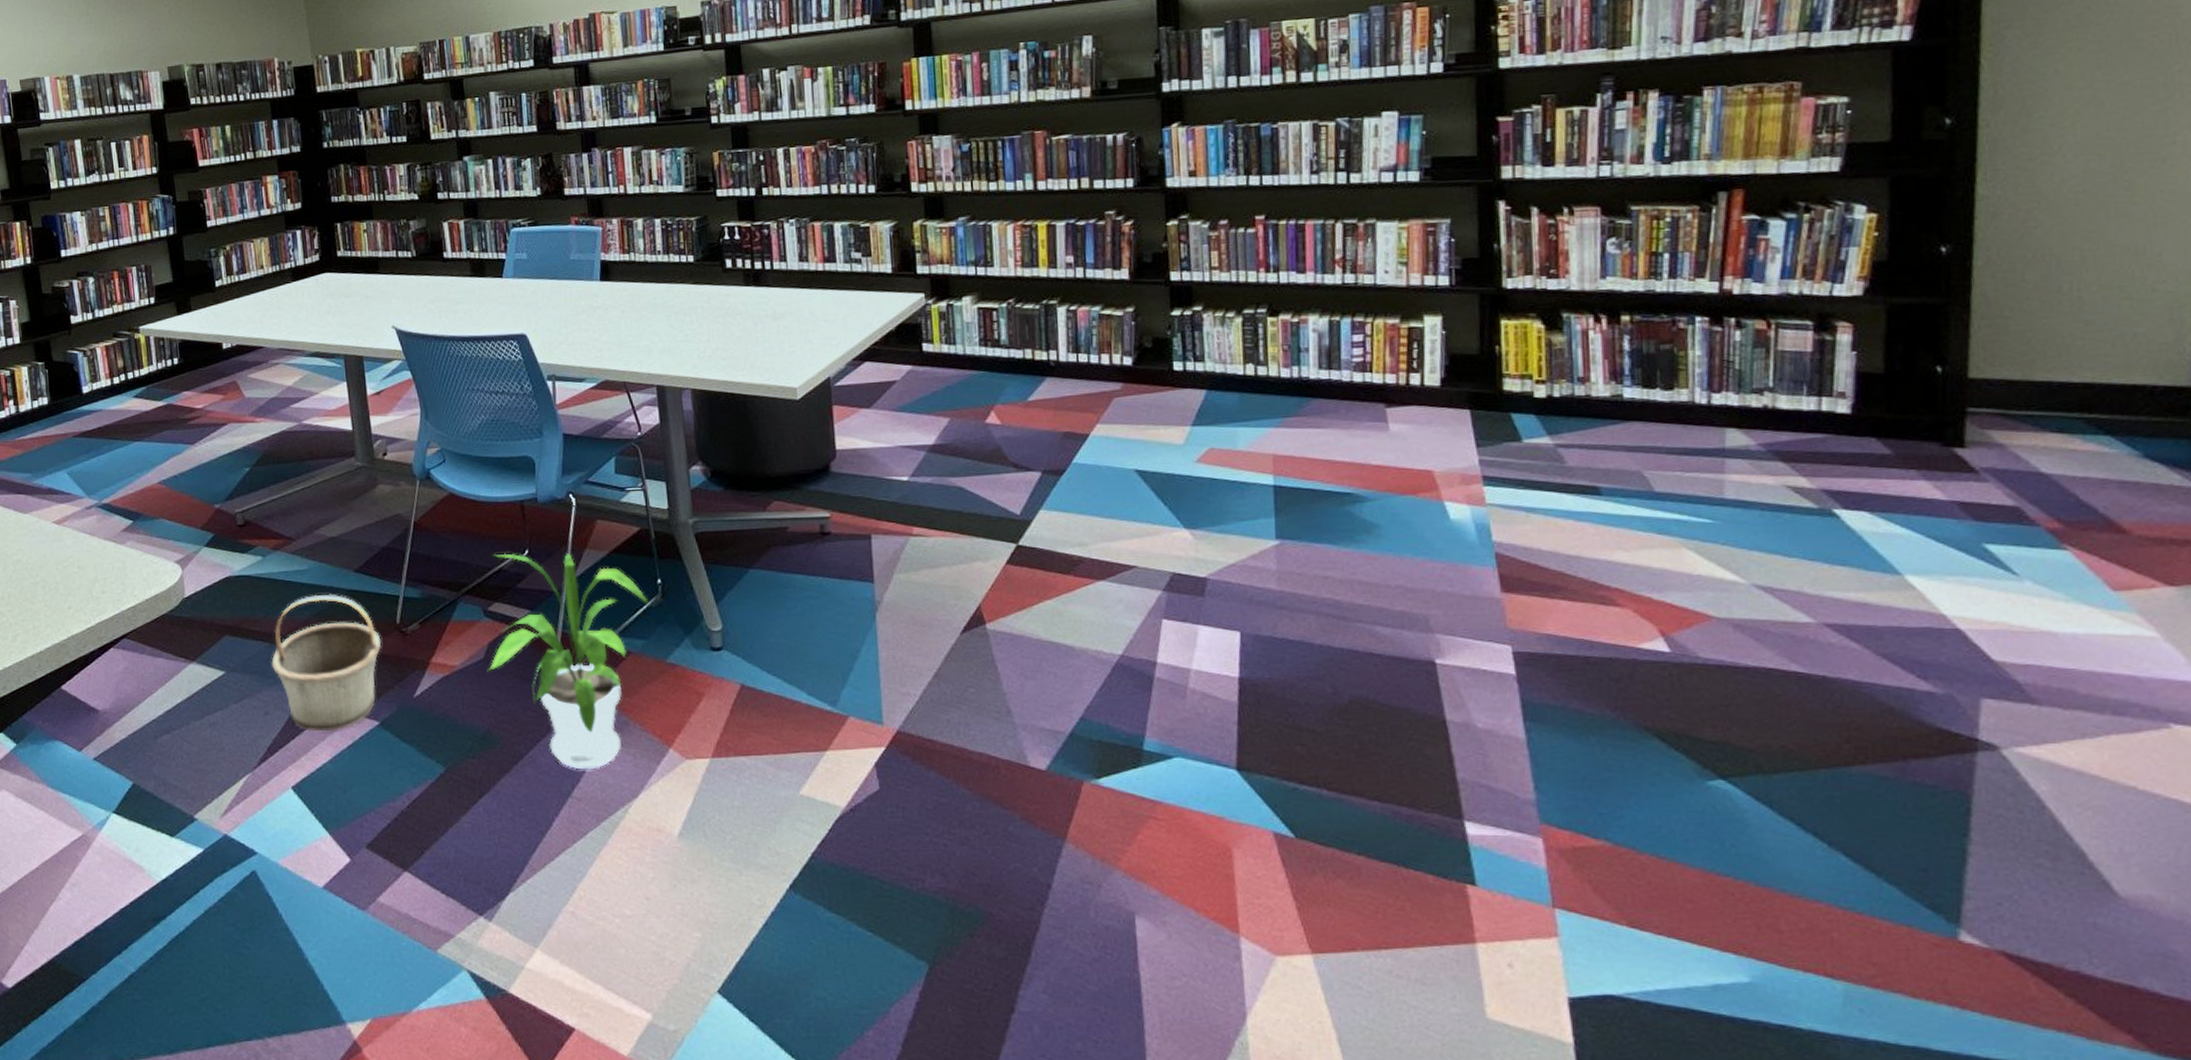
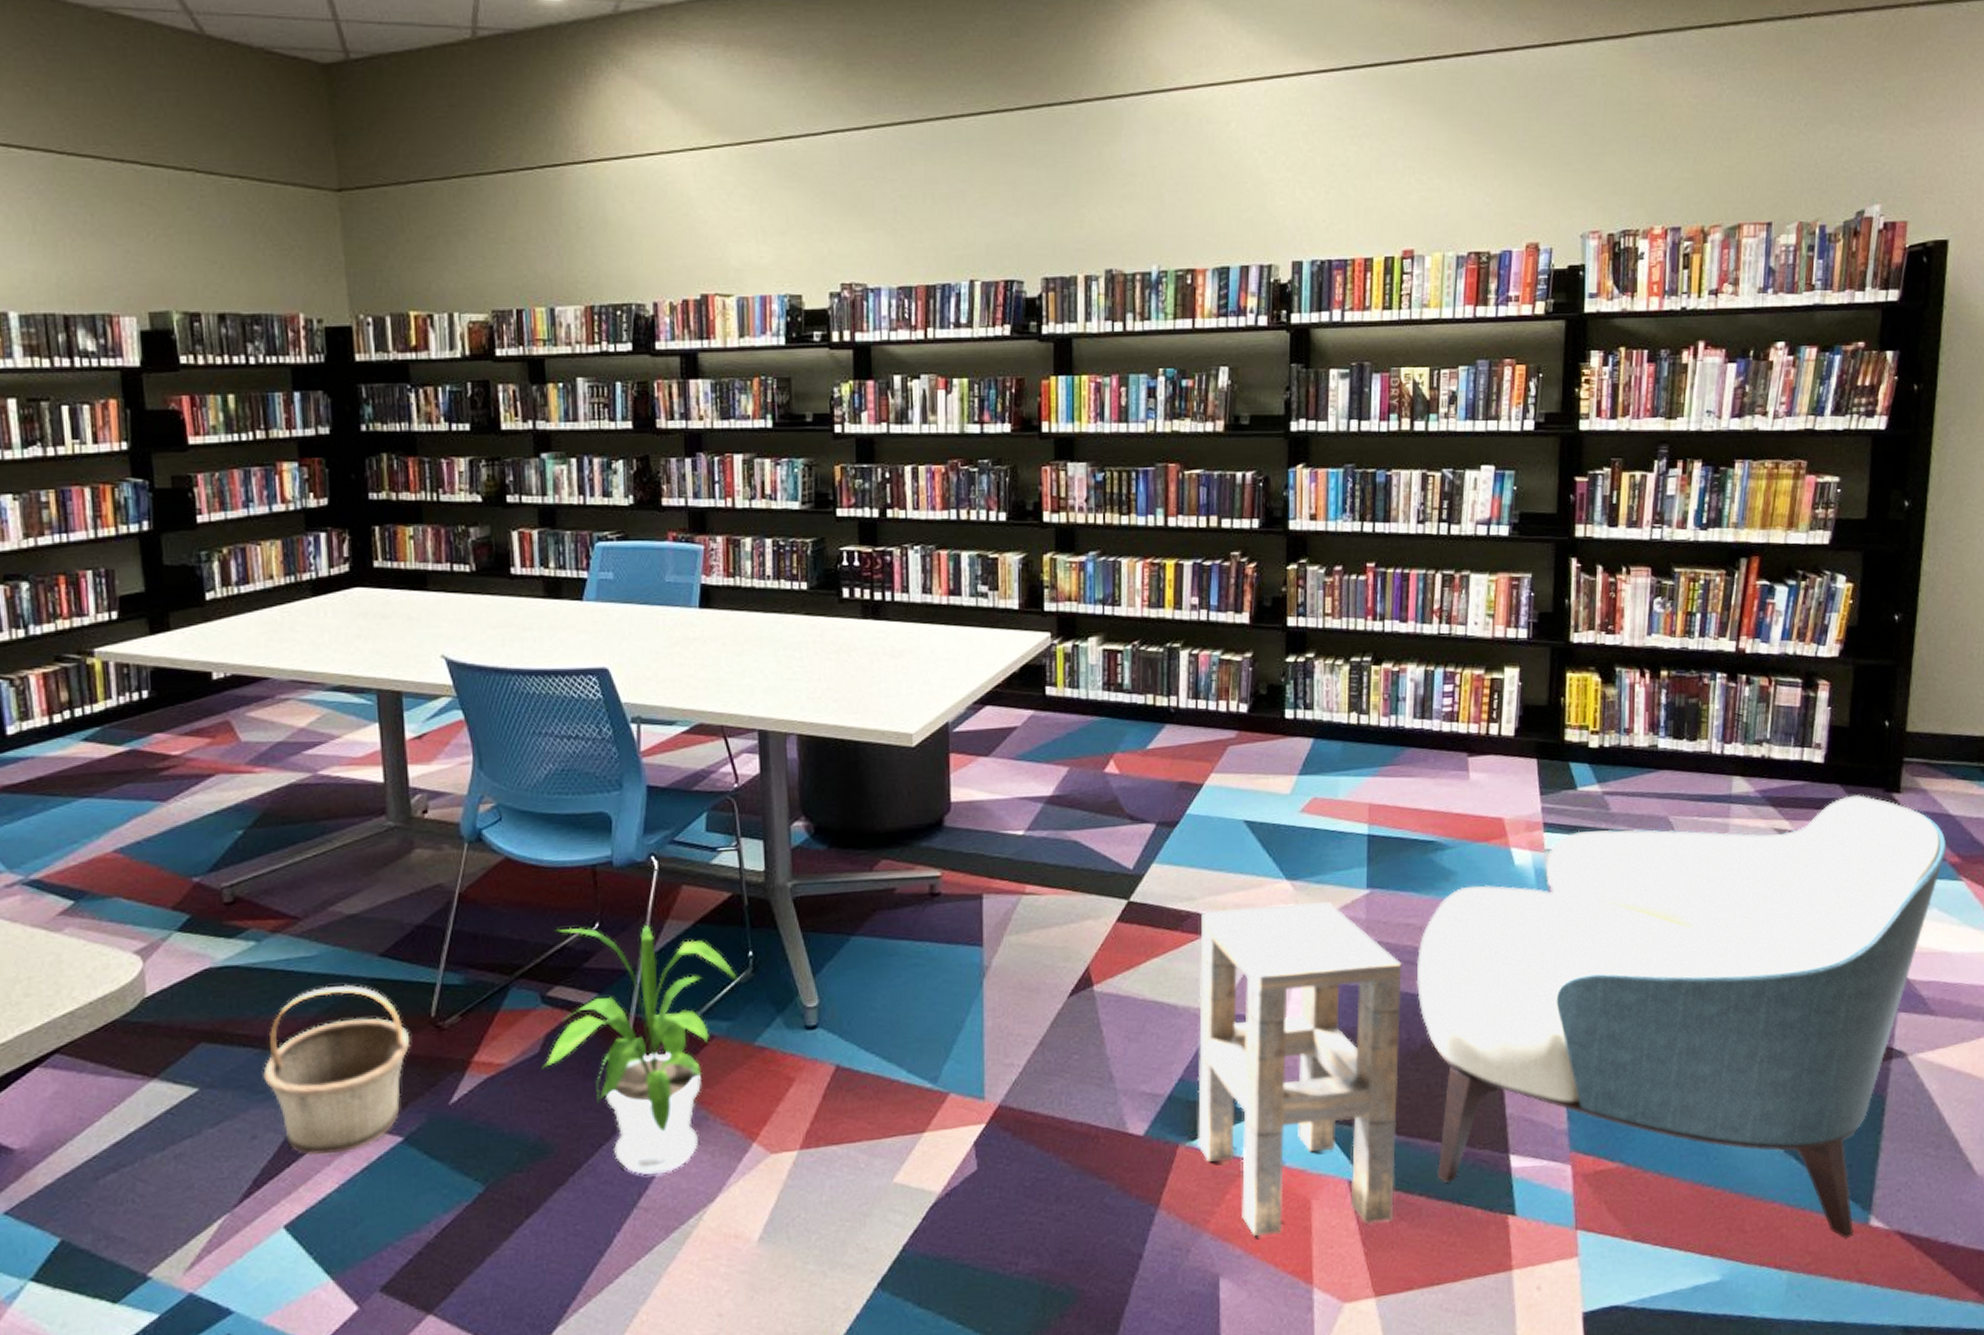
side table: none [1093,551,1328,880] -> present [1198,902,1402,1237]
armchair: none [1339,449,2040,954] -> present [1416,795,1947,1239]

